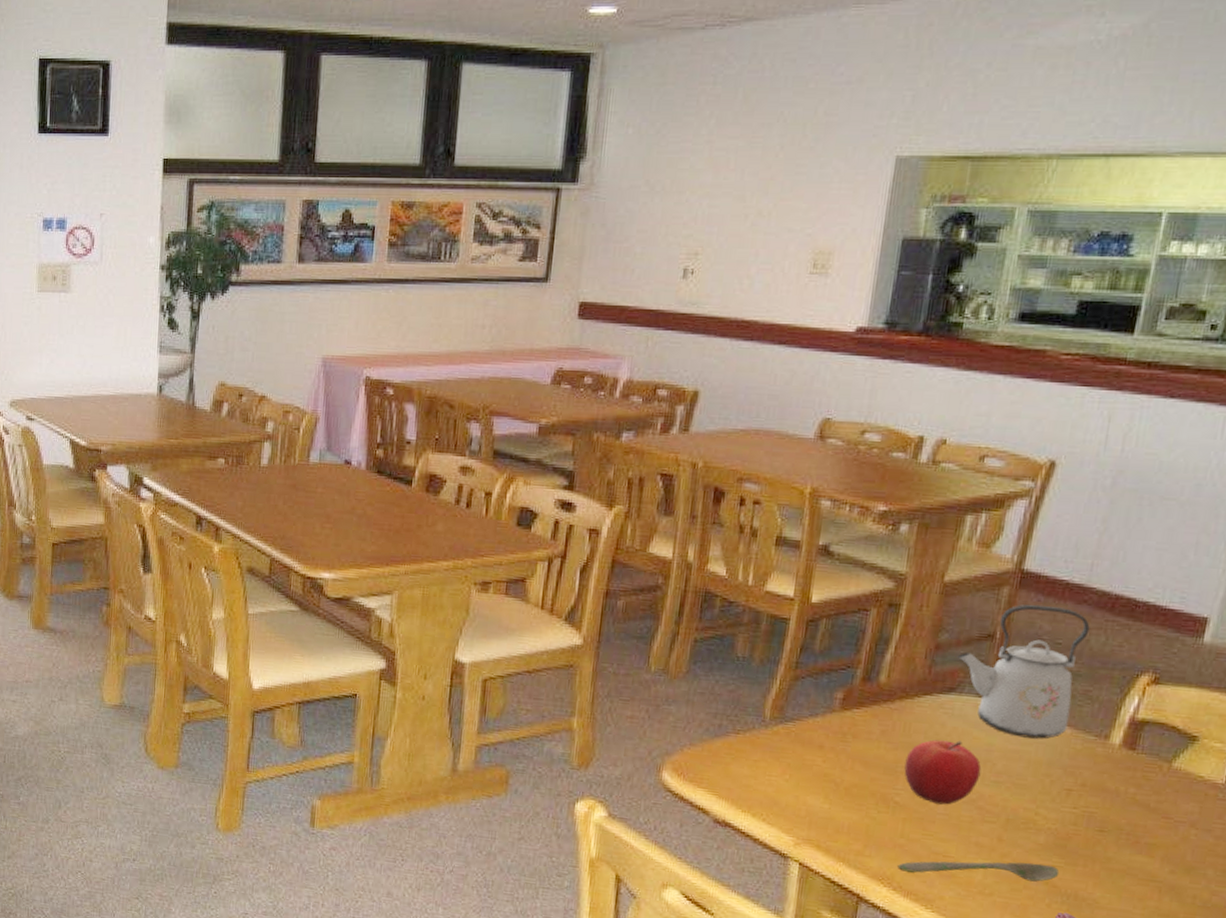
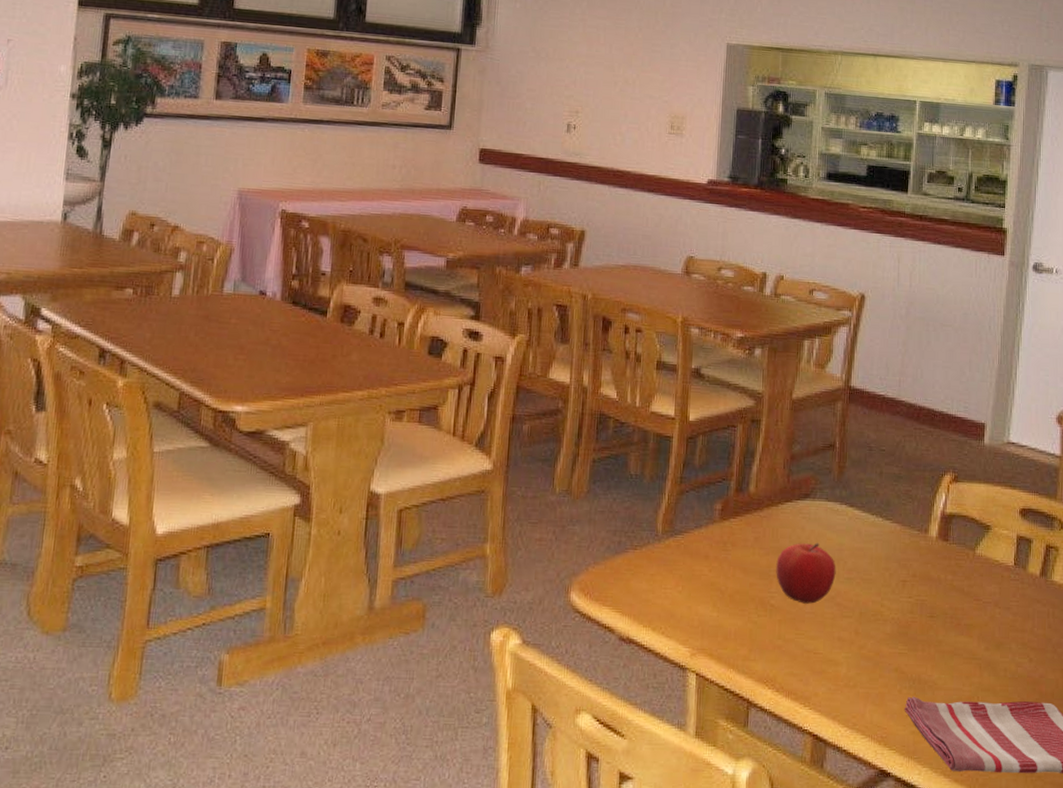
spoon: present [897,861,1060,882] -> none [778,652,905,672]
kettle: present [957,604,1090,739] -> none [808,416,904,536]

